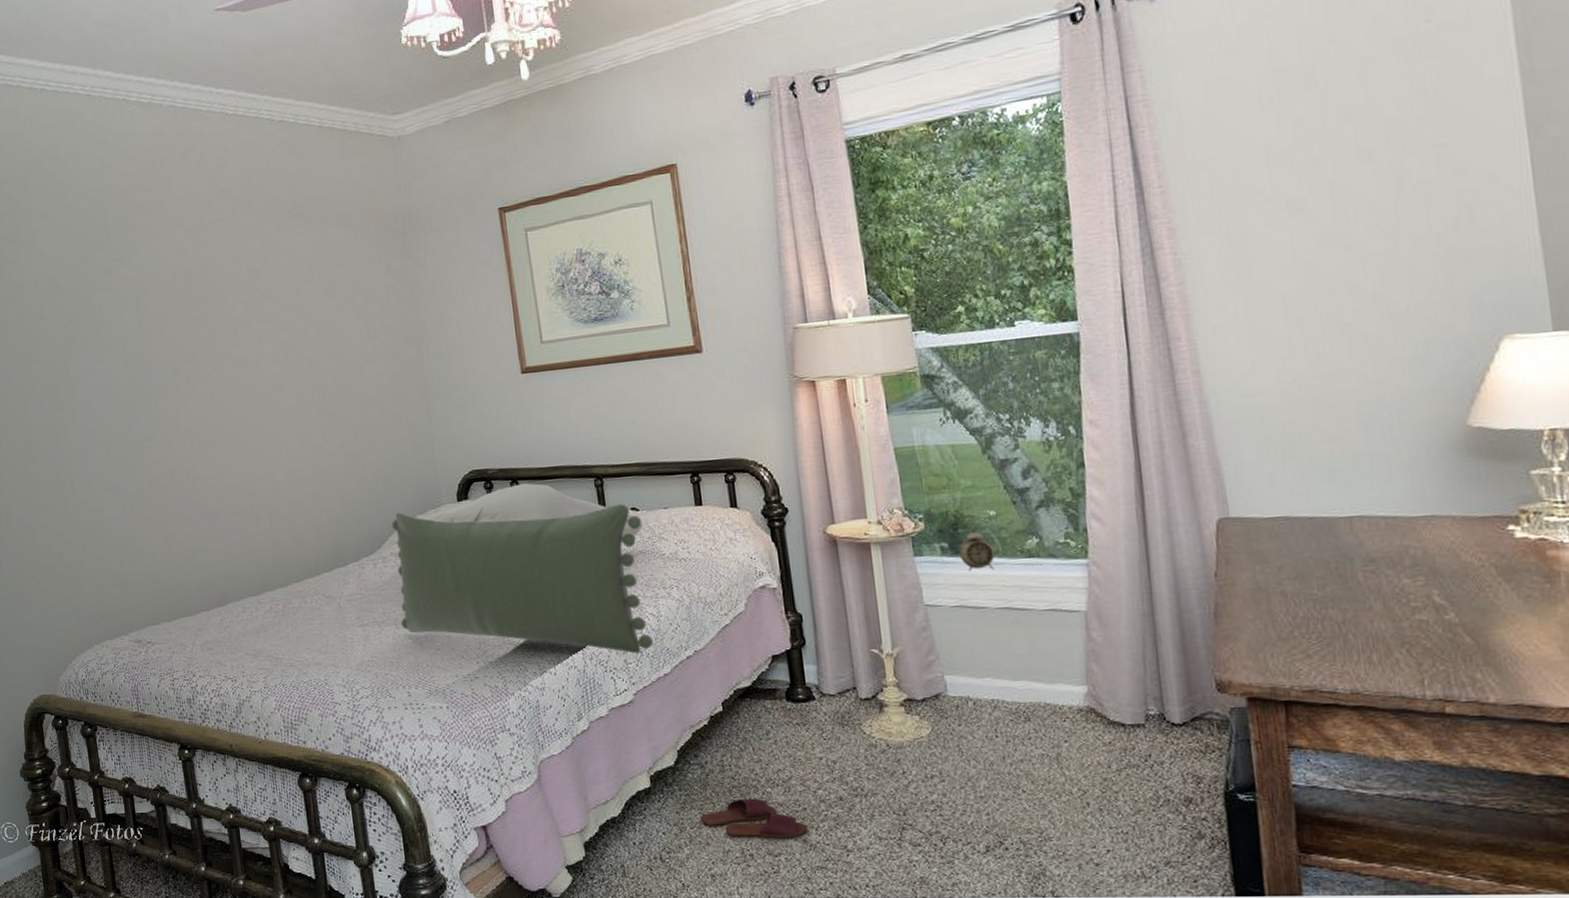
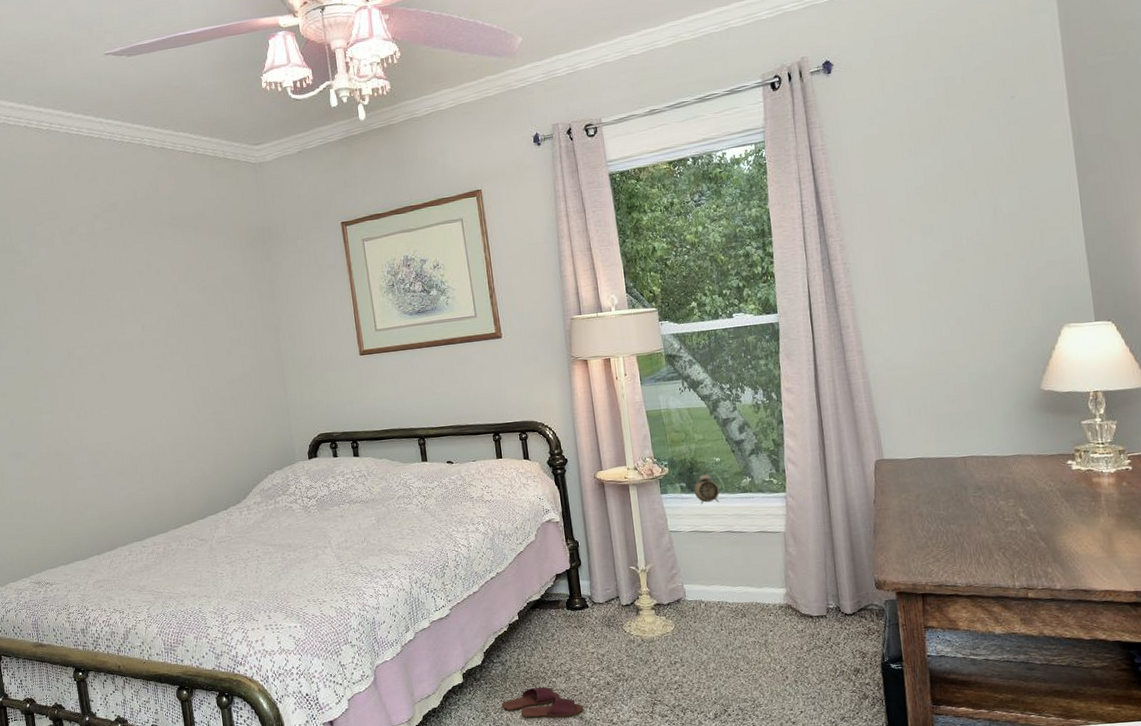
pillow: present [392,504,654,654] -> none [255,458,465,577]
cushion: present [422,483,644,537] -> none [279,443,457,484]

